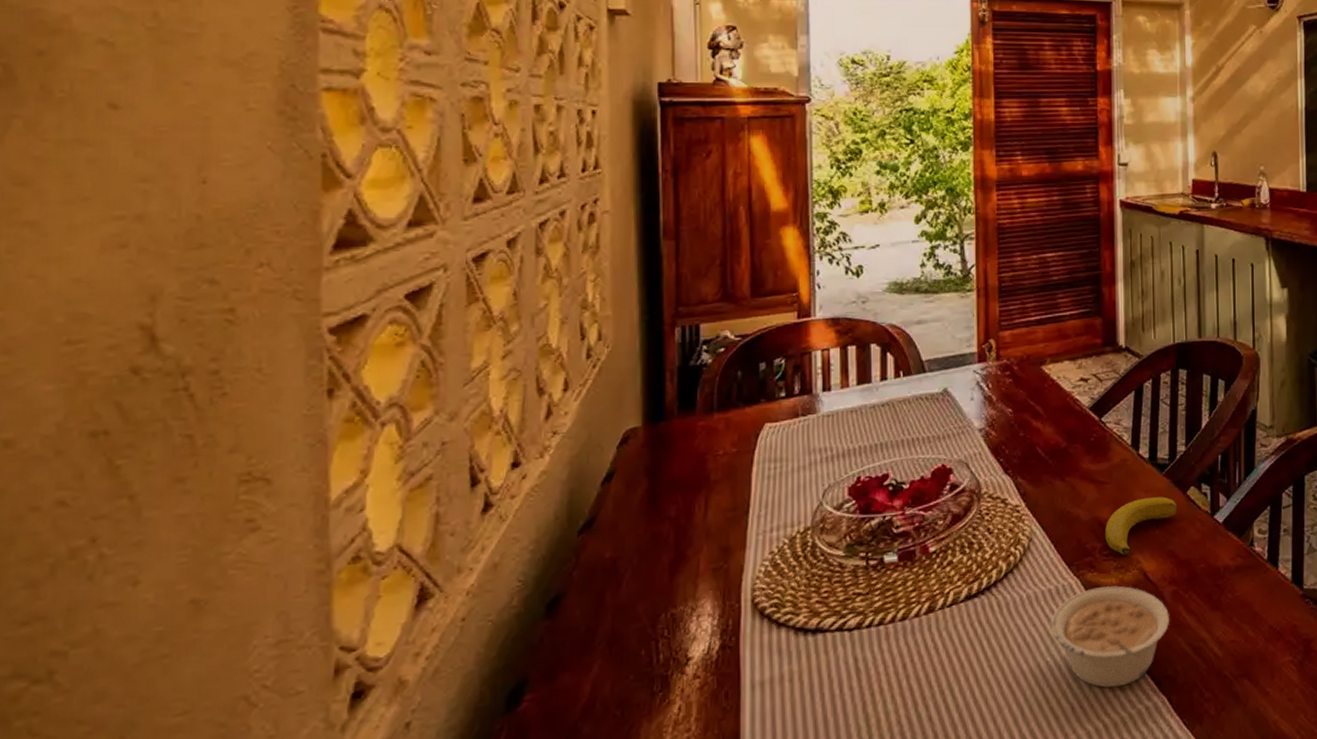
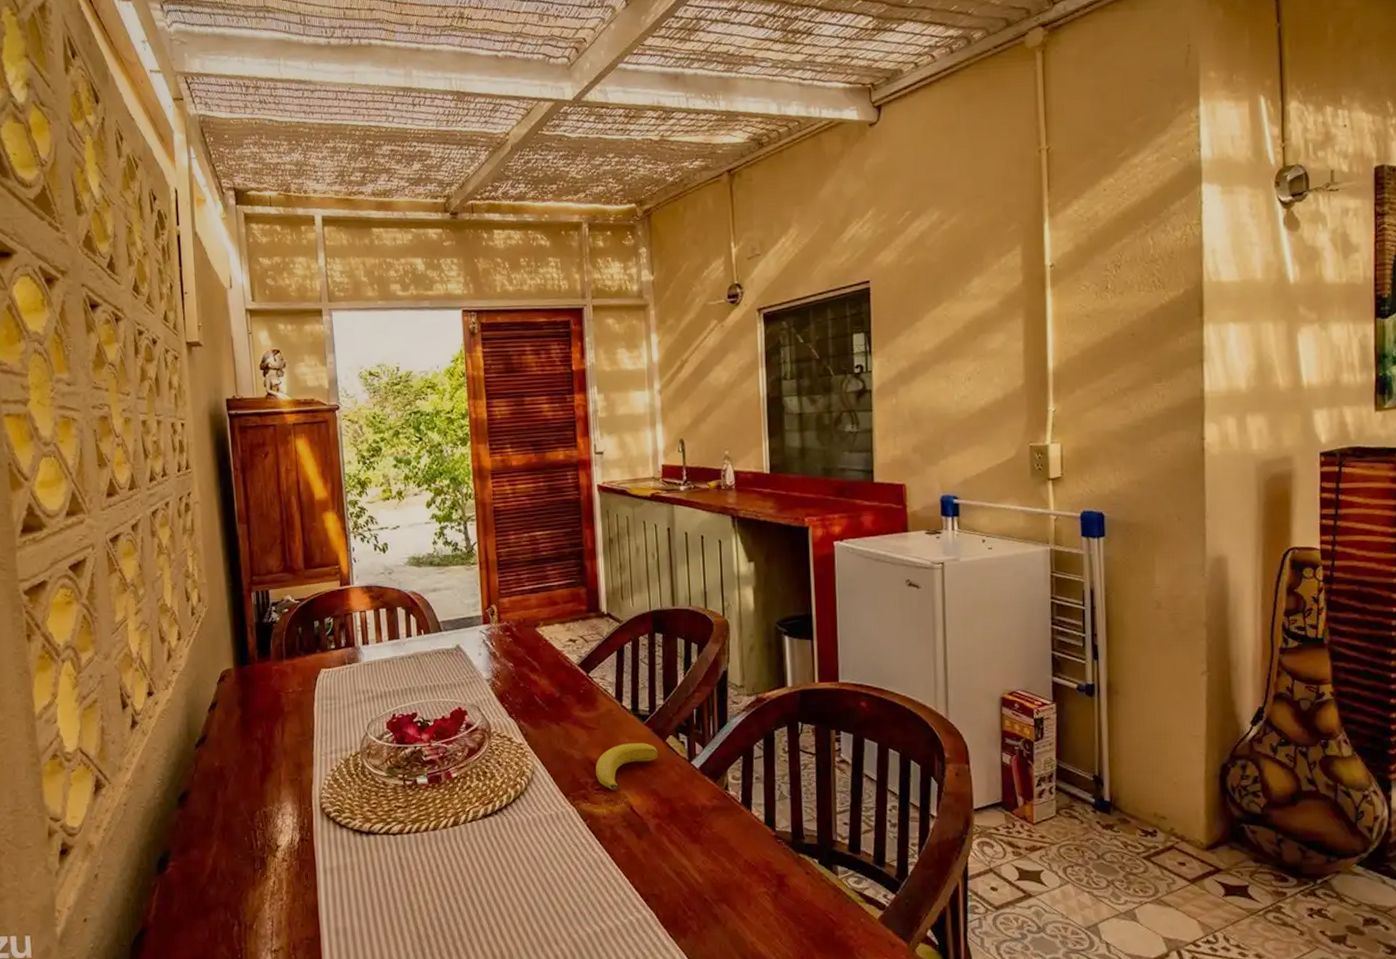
legume: present [1050,585,1170,688] -> none [553,815,655,899]

